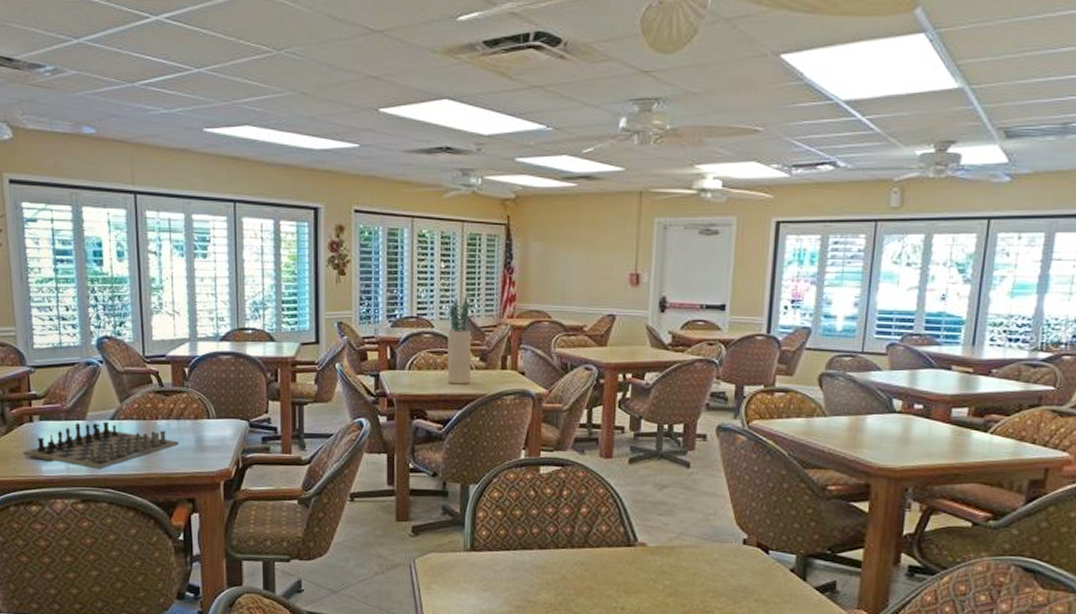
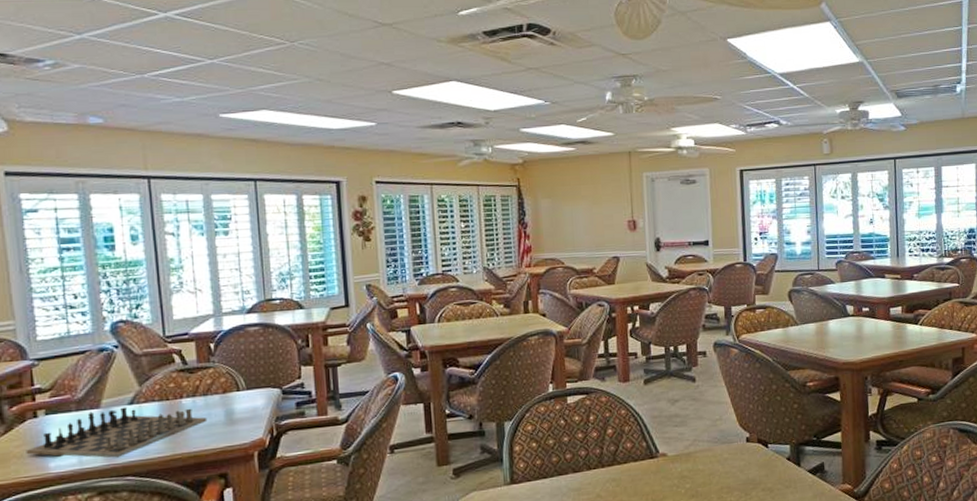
vase: present [447,293,472,385] -> none [472,248,498,332]

